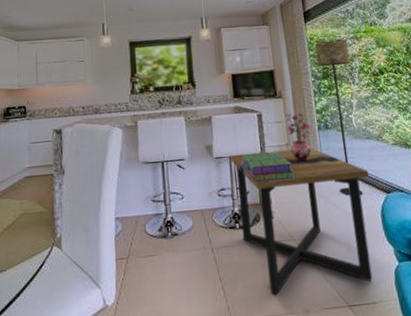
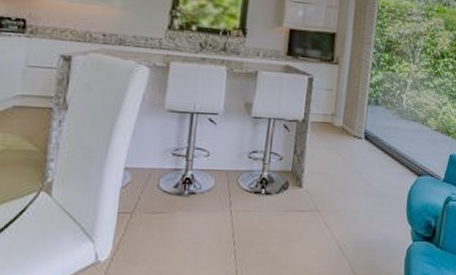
side table: present [229,147,373,294] -> none [266,116,407,262]
stack of books: present [241,152,296,182] -> none [280,118,335,151]
potted plant: present [286,112,312,162] -> none [334,81,361,134]
floor lamp: present [315,39,363,196] -> none [374,12,418,175]

